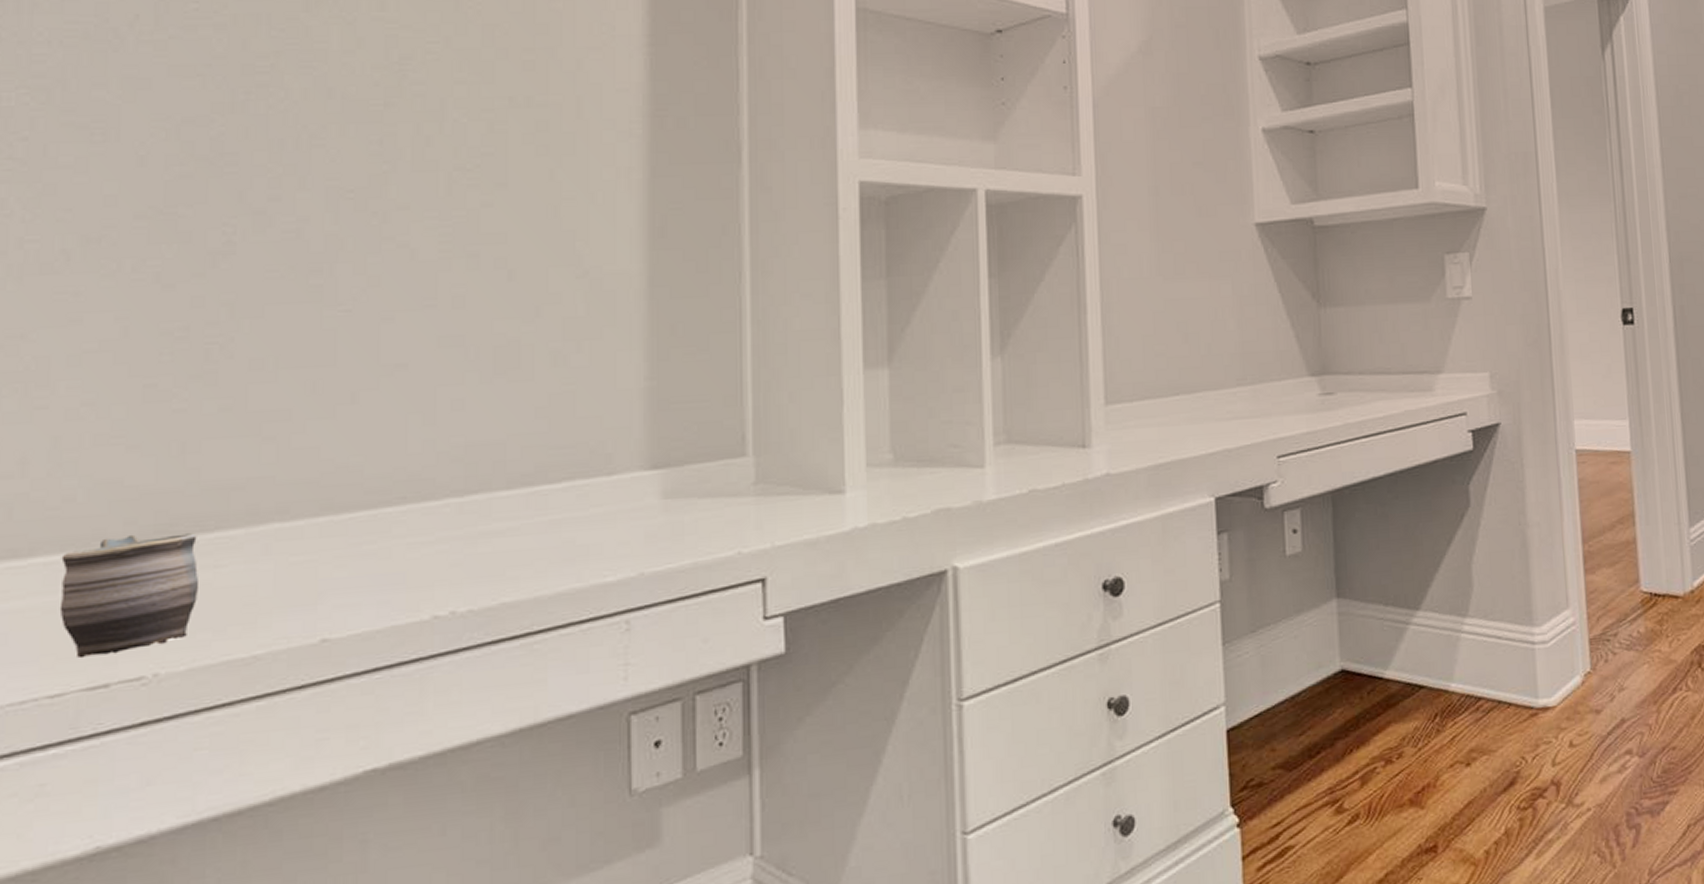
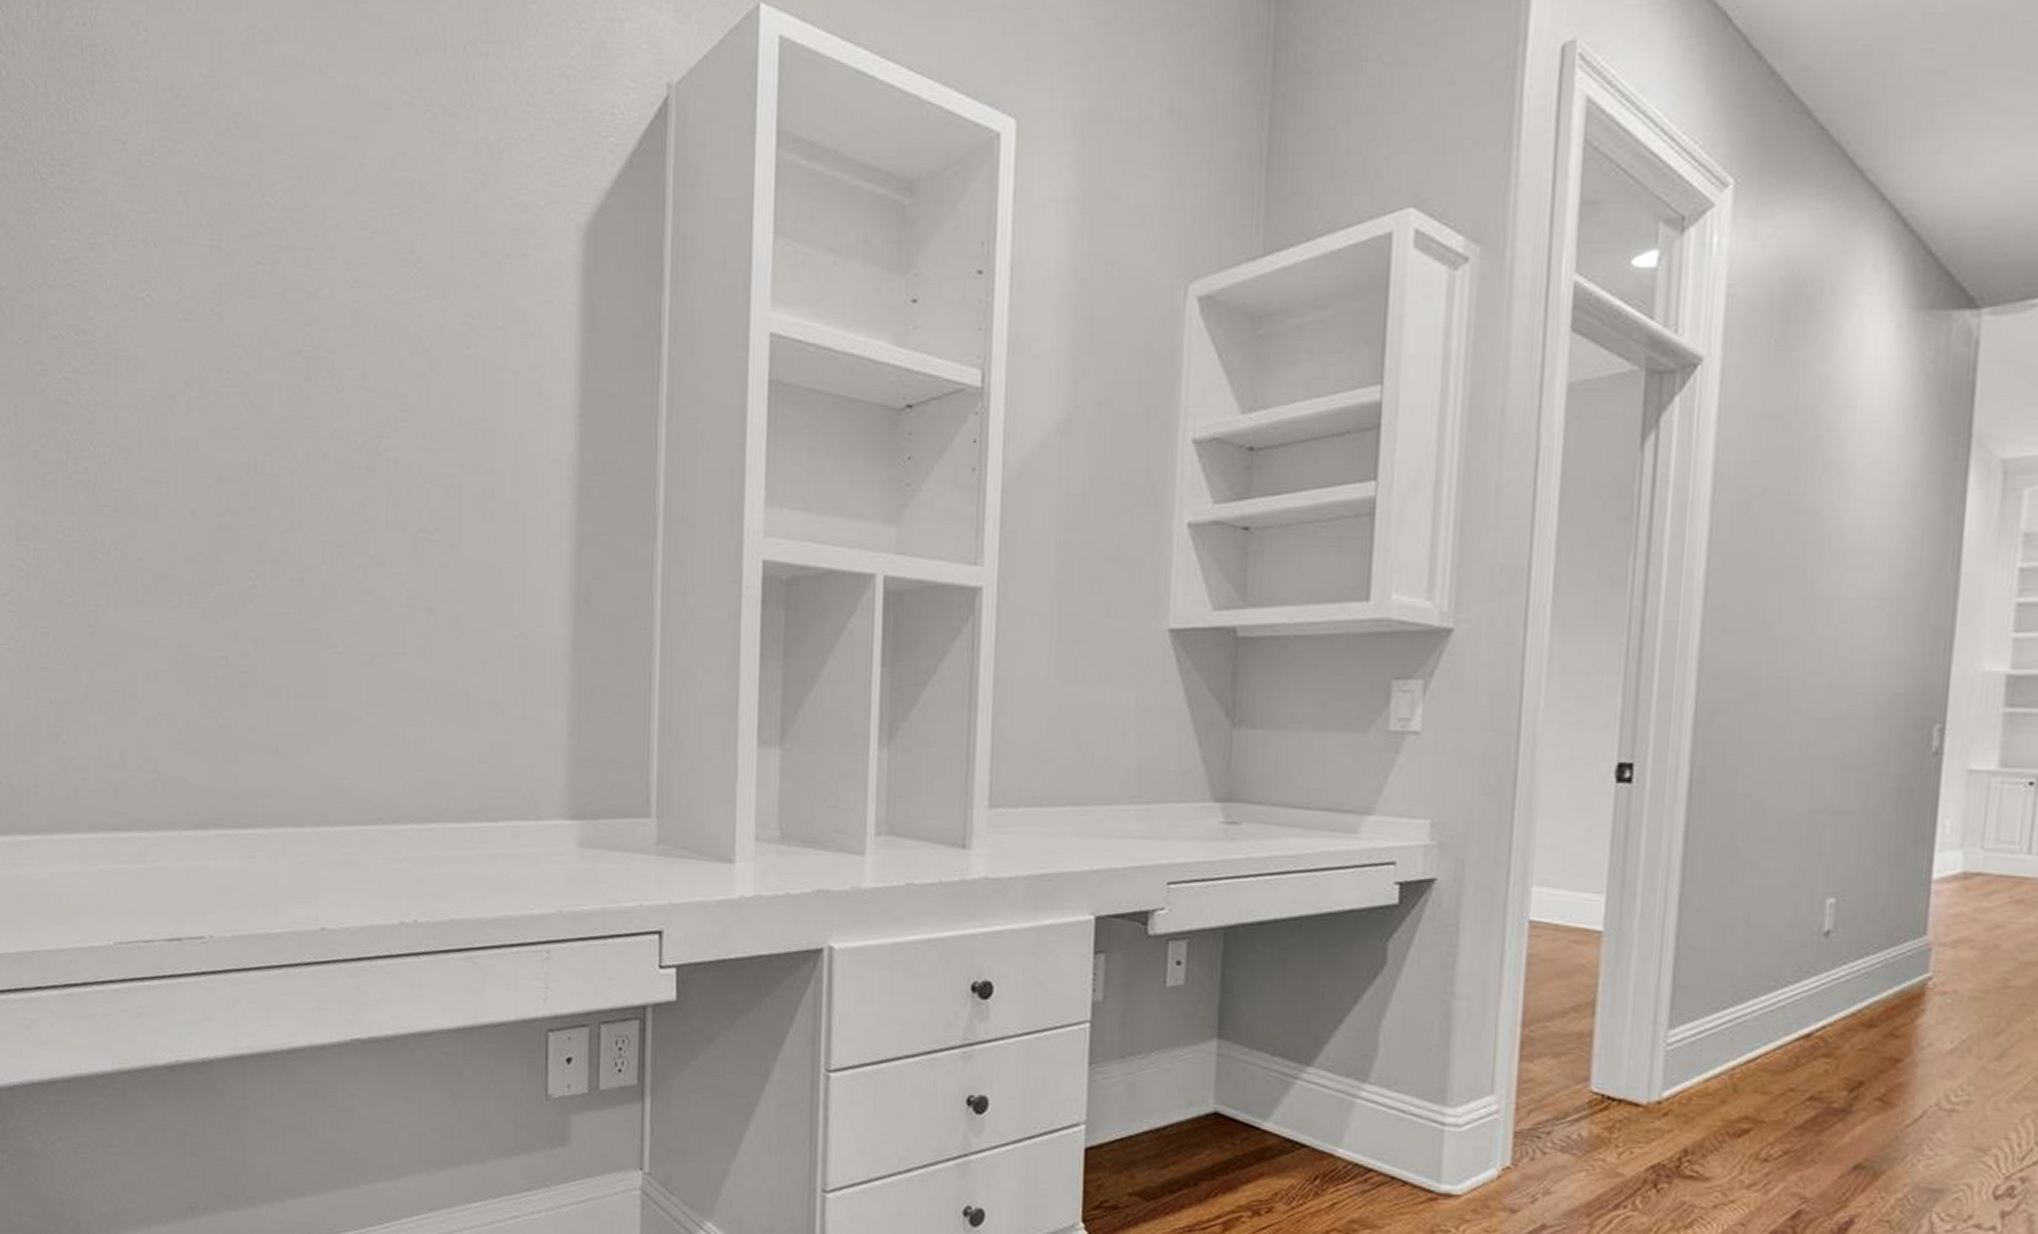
mug: present [59,533,198,659] -> none [149,823,237,916]

